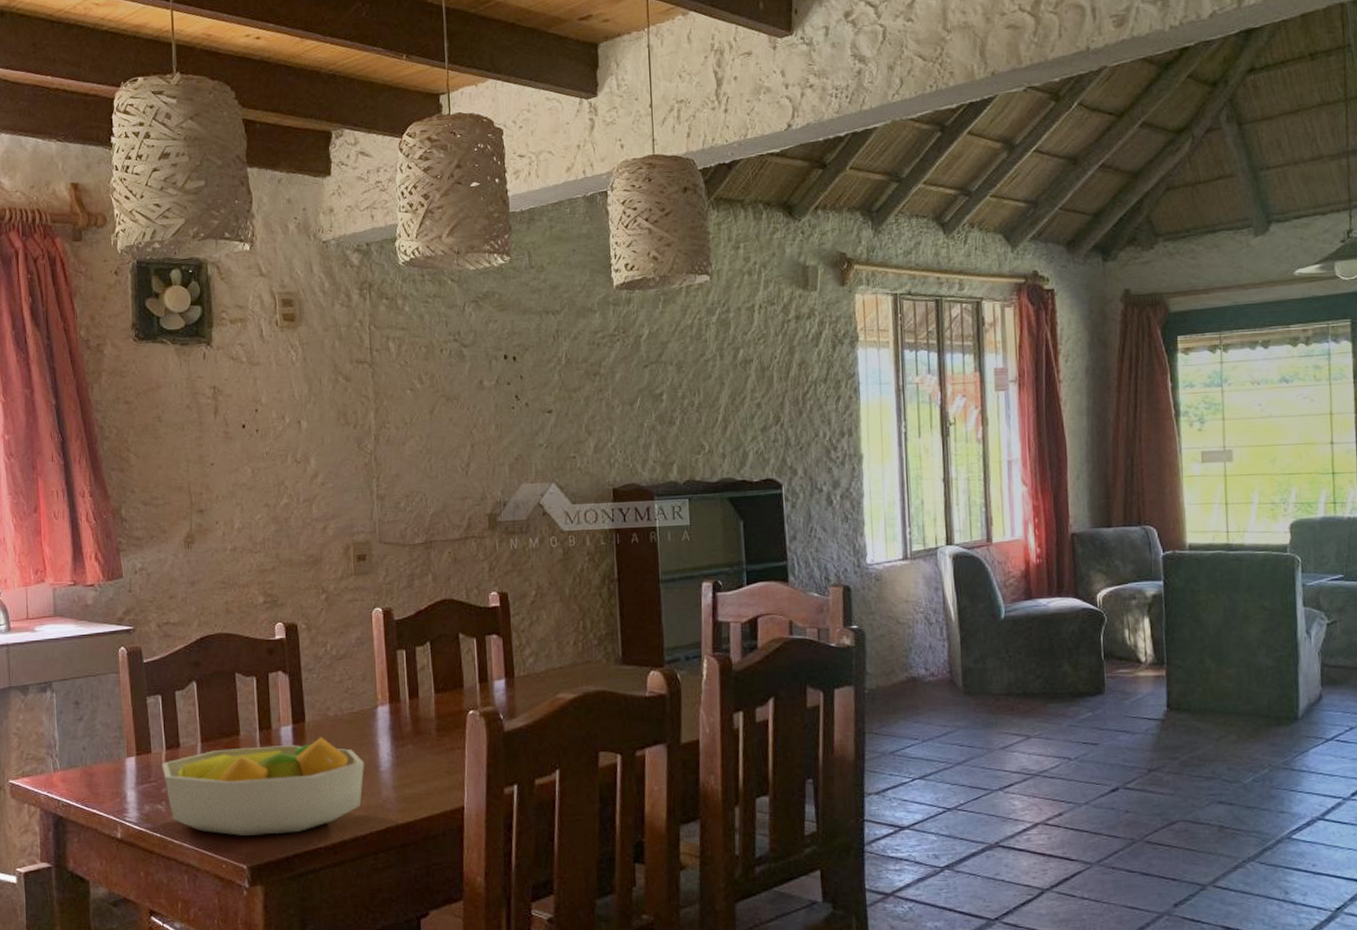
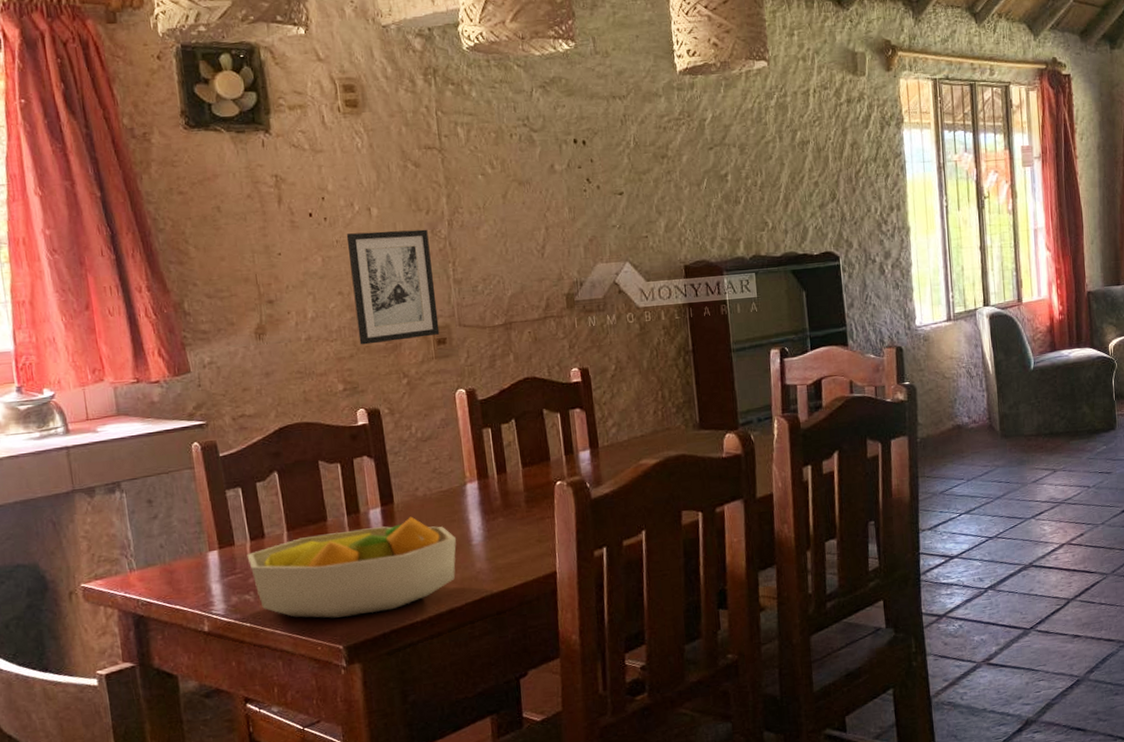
wall art: none [276,443,360,558] -> present [346,229,440,345]

